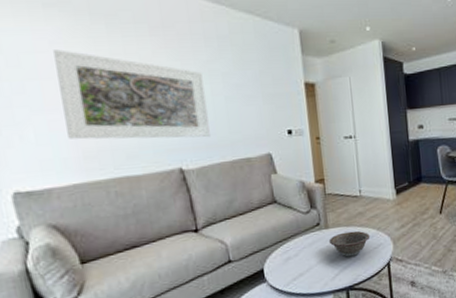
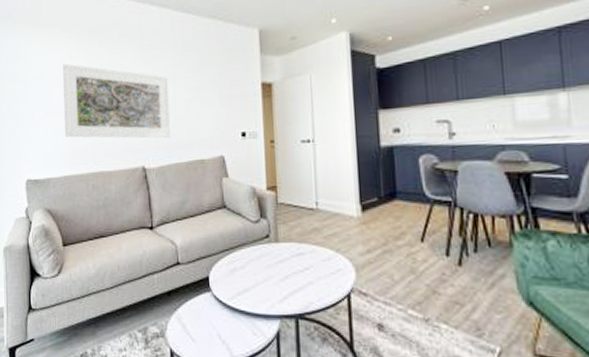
decorative bowl: present [328,231,371,257] -> none [278,249,327,279]

